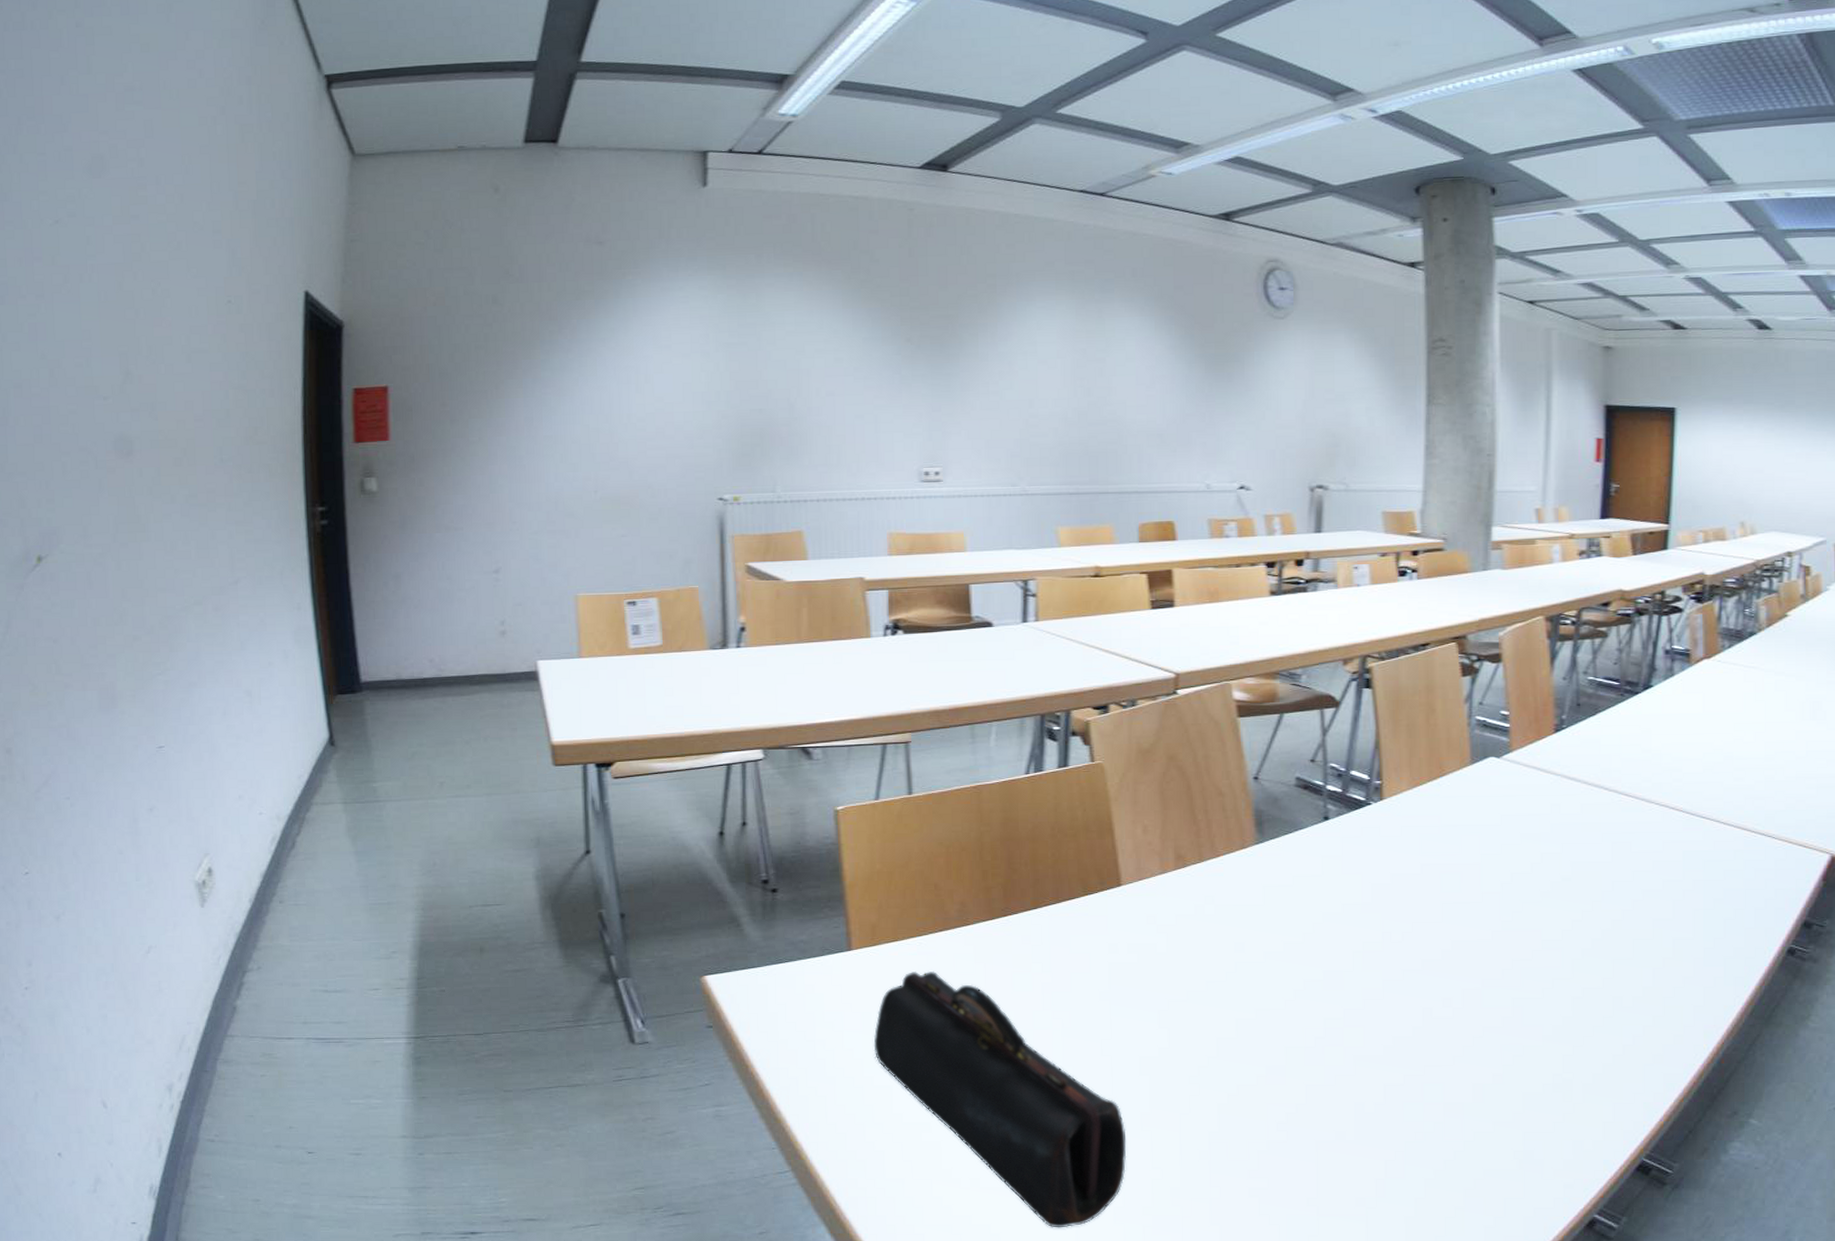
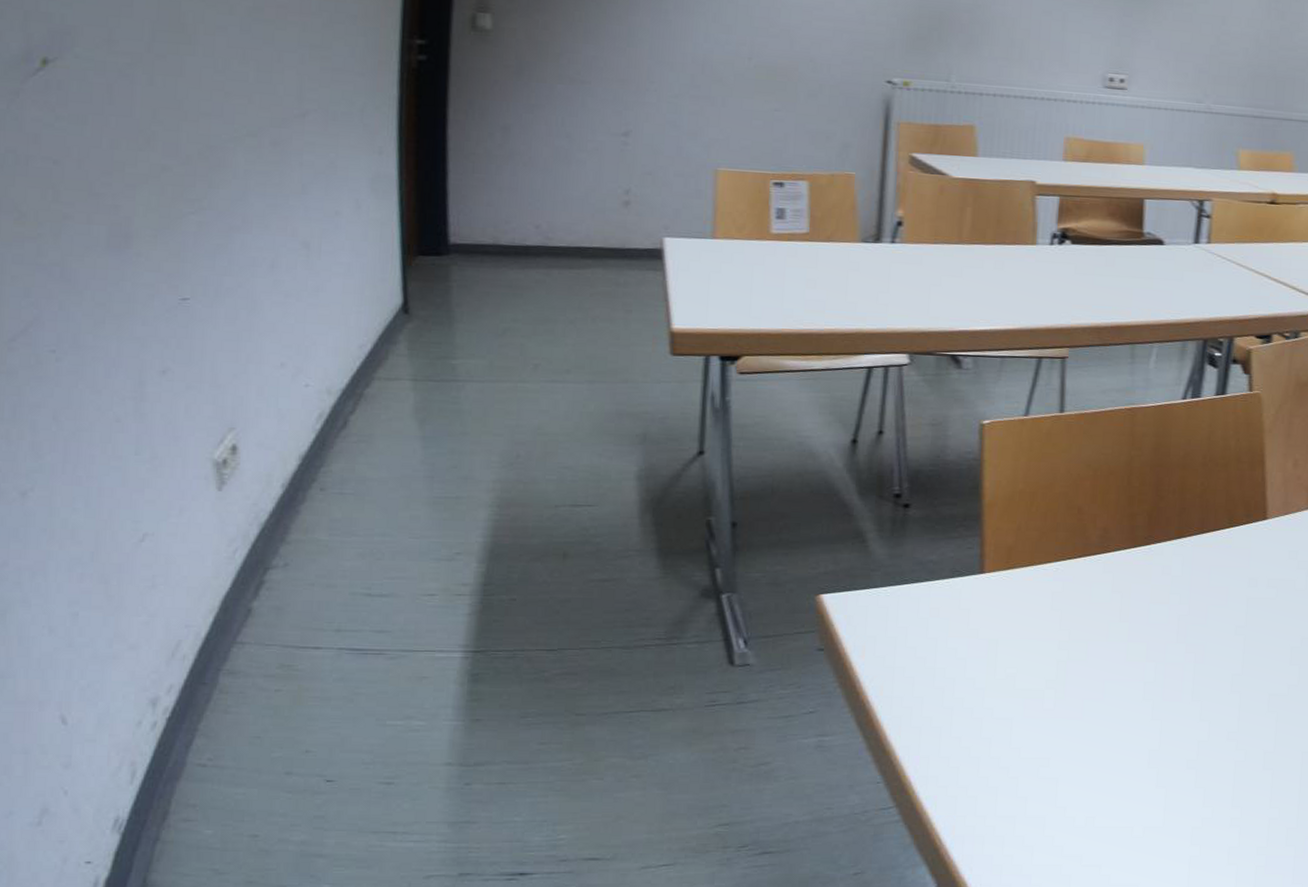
pencil case: present [873,971,1127,1228] -> none [997,598,1248,869]

